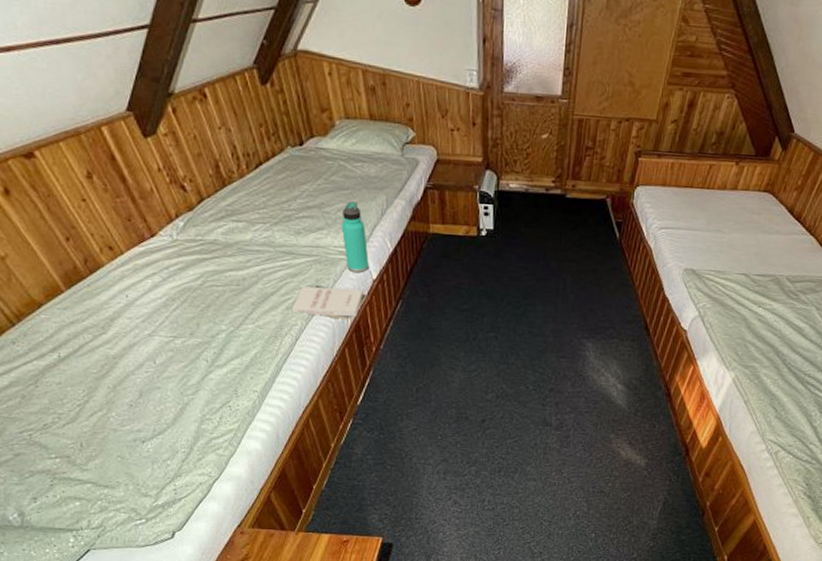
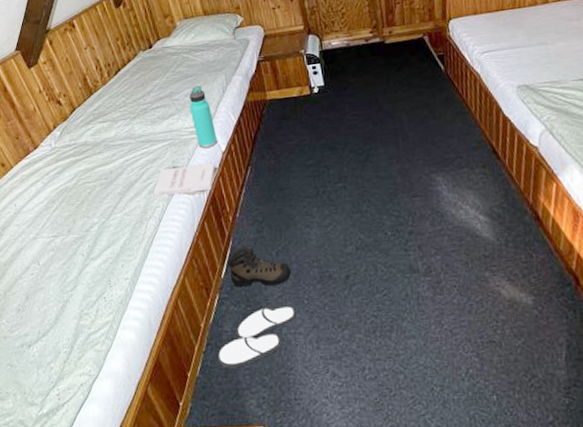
slippers: none [345,437,428,486] -> present [217,305,296,368]
hiking boot: none [365,378,428,419] -> present [227,245,291,288]

